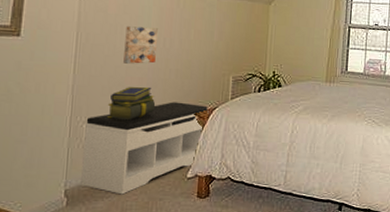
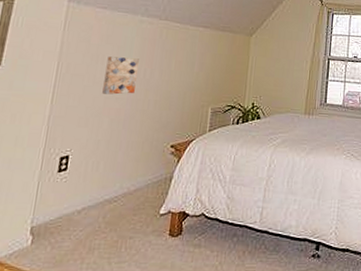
bench: present [81,102,209,195] -> none [48,133,186,233]
stack of books: present [107,87,156,121] -> none [82,118,132,153]

